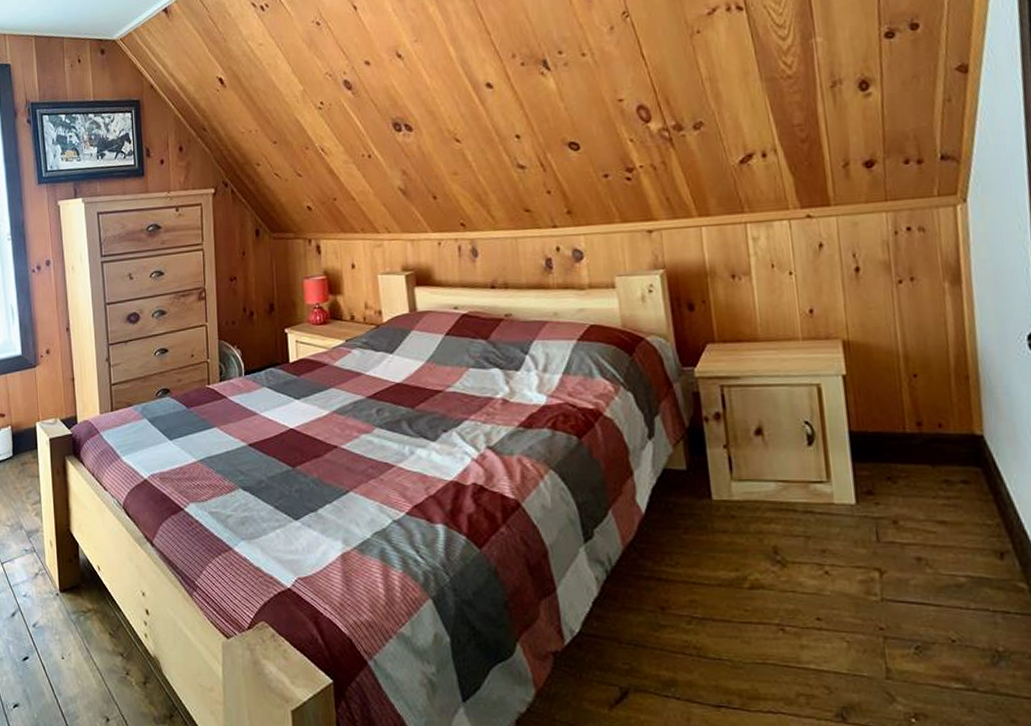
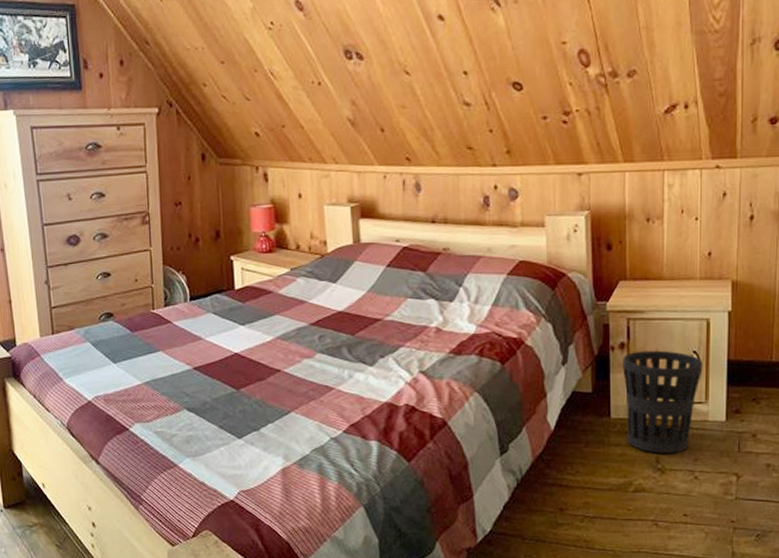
wastebasket: none [720,421,820,542] -> present [623,350,703,453]

